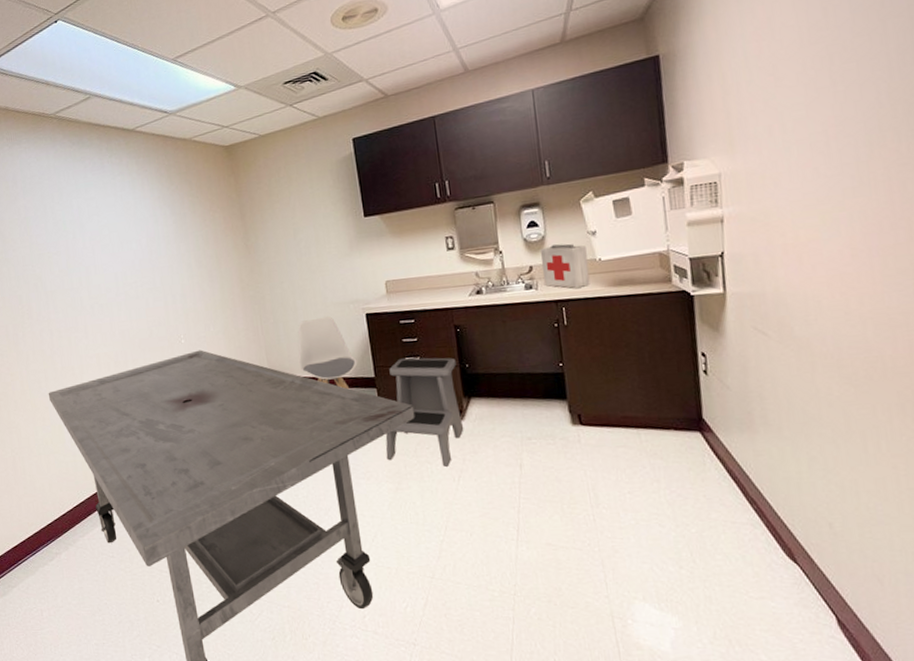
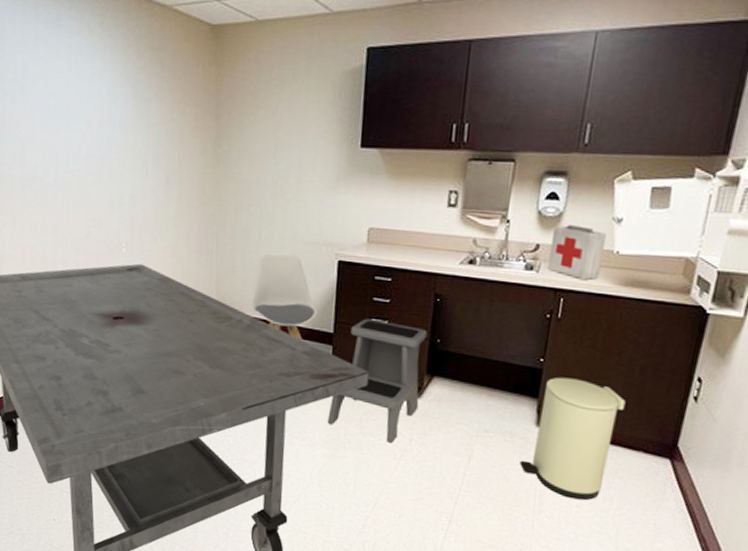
pedal bin: none [567,375,646,487] -> present [520,377,626,501]

